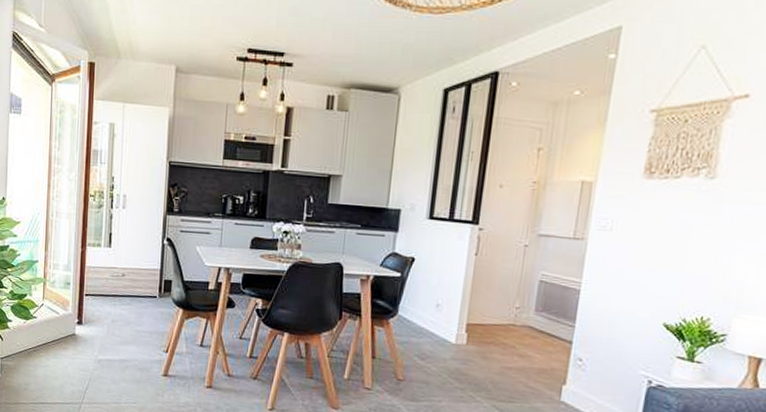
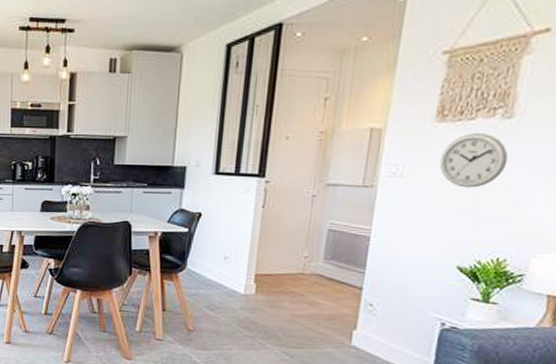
wall clock: none [647,190,712,246] -> present [439,132,509,188]

